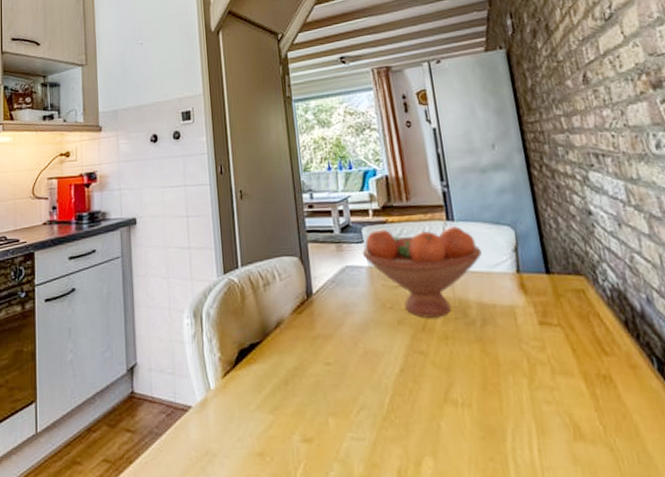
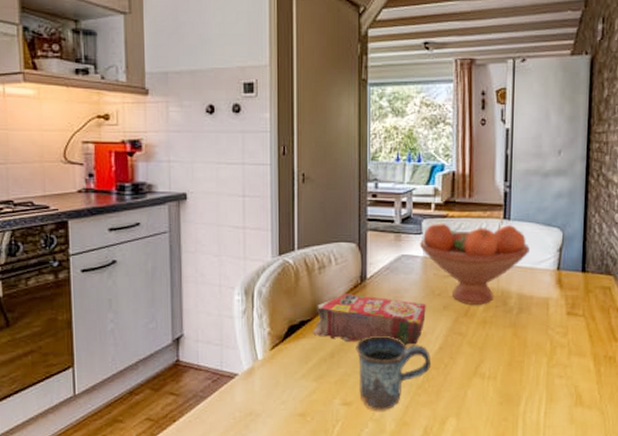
cereal box: none [264,311,381,368] -> present [313,294,426,345]
mug: none [309,357,394,449] -> present [356,335,430,411]

